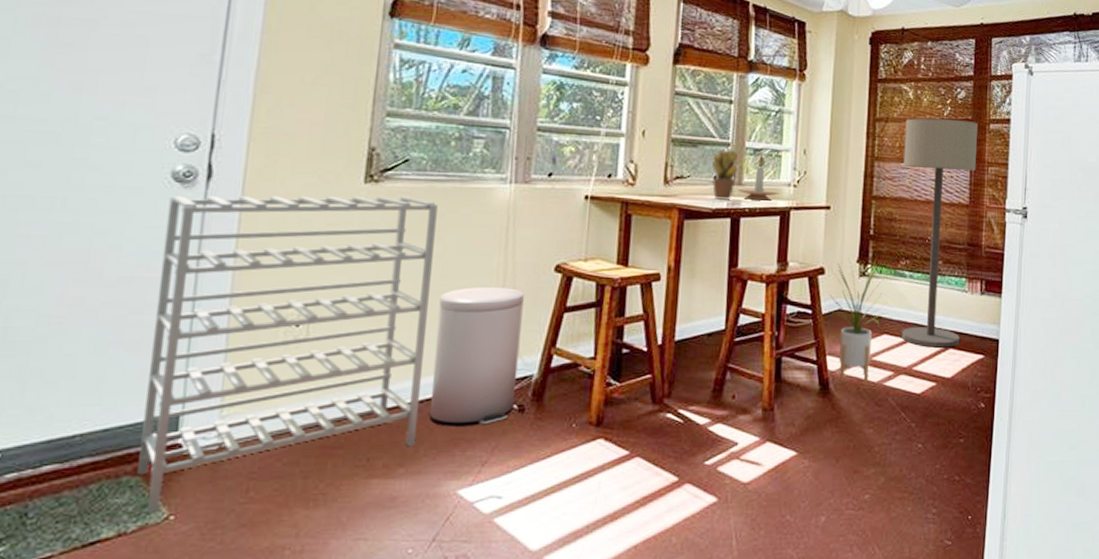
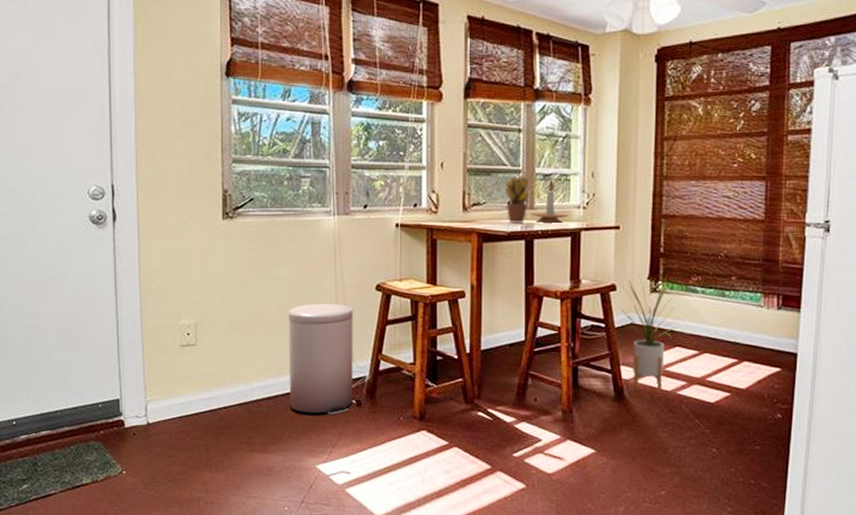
shoe rack: present [137,196,438,513] -> none [91,229,282,468]
floor lamp: present [902,118,978,348] -> none [693,133,774,361]

